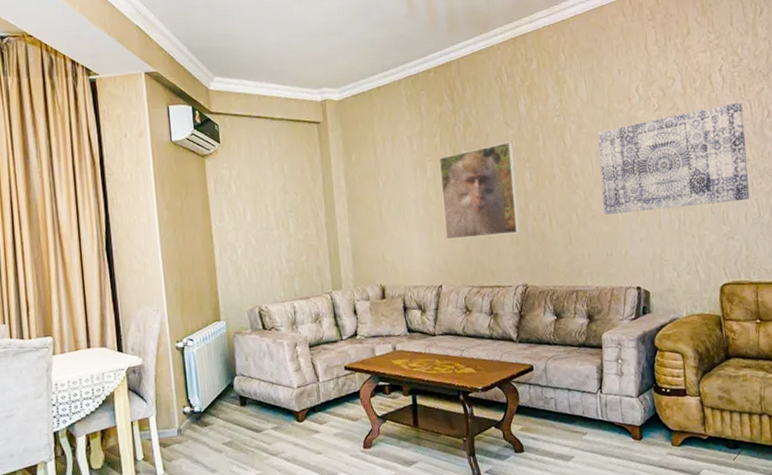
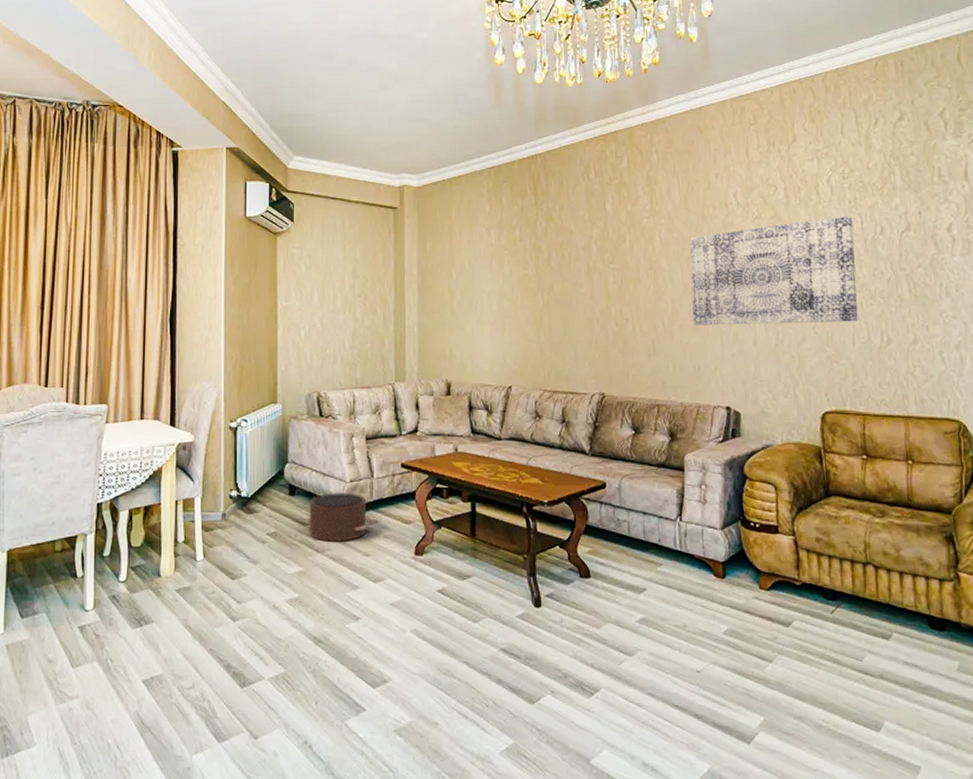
pouf: none [257,398,326,445] -> present [305,492,377,542]
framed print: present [439,142,519,240] -> none [517,241,599,339]

